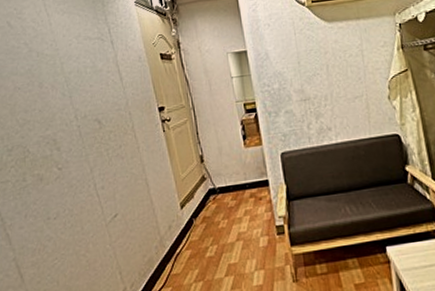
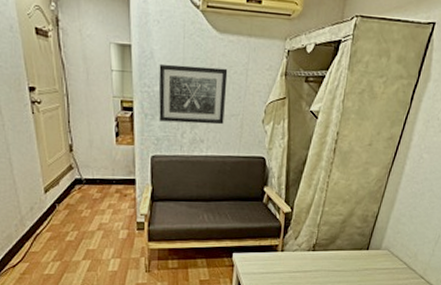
wall art: none [275,53,349,117] -> present [159,63,228,125]

